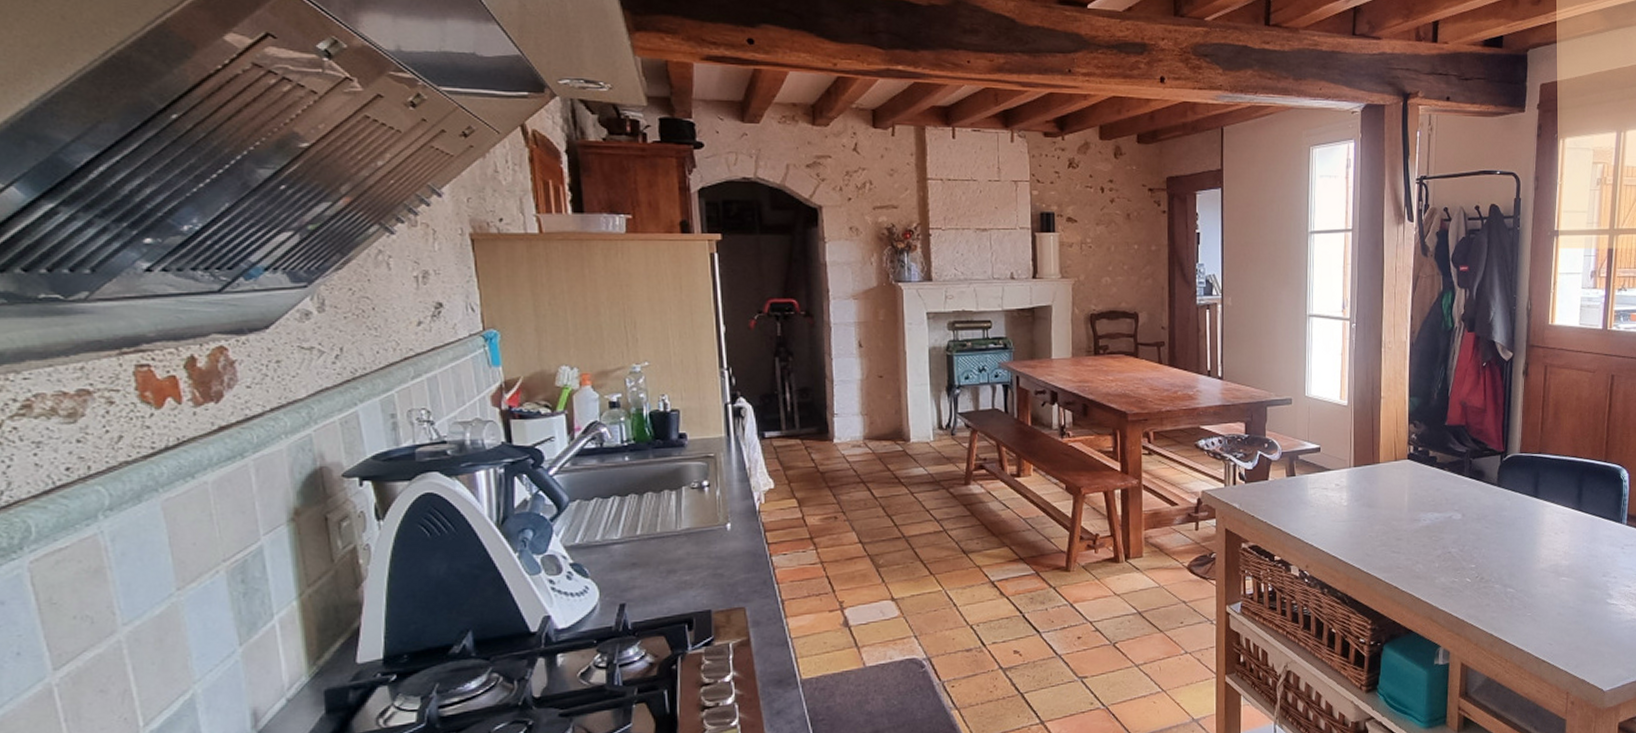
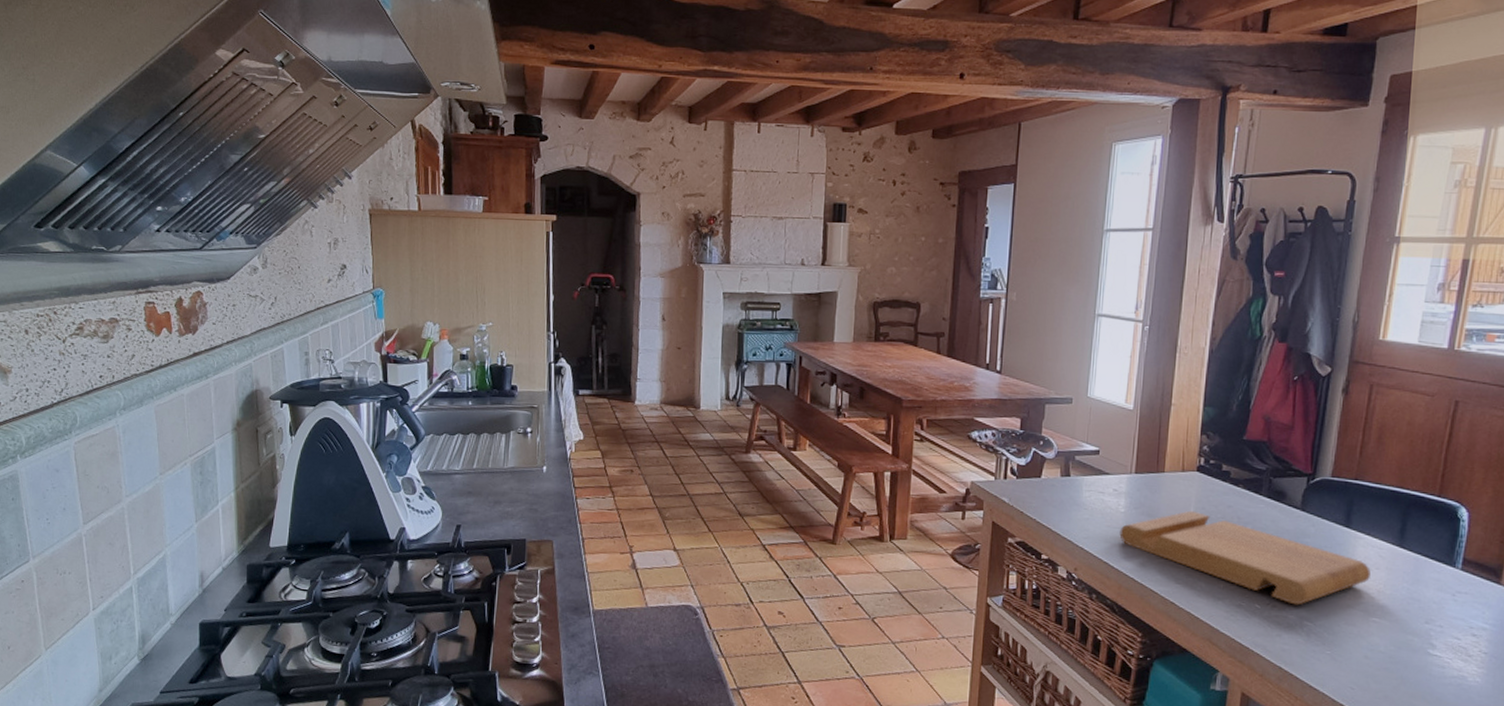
cutting board: none [1344,497,1557,575] -> present [1119,510,1371,605]

